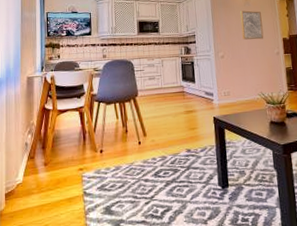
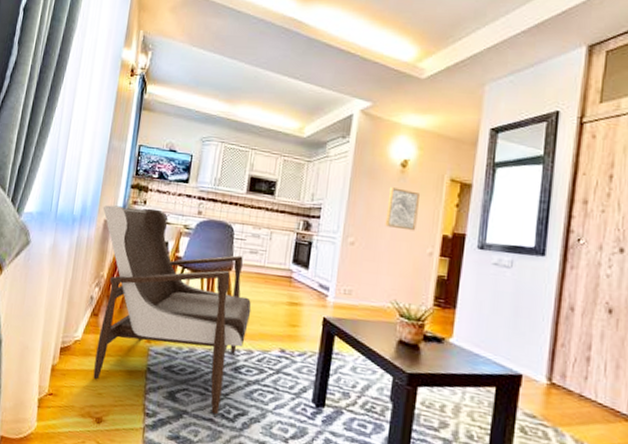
armchair: none [24,61,159,217] -> present [93,205,252,415]

